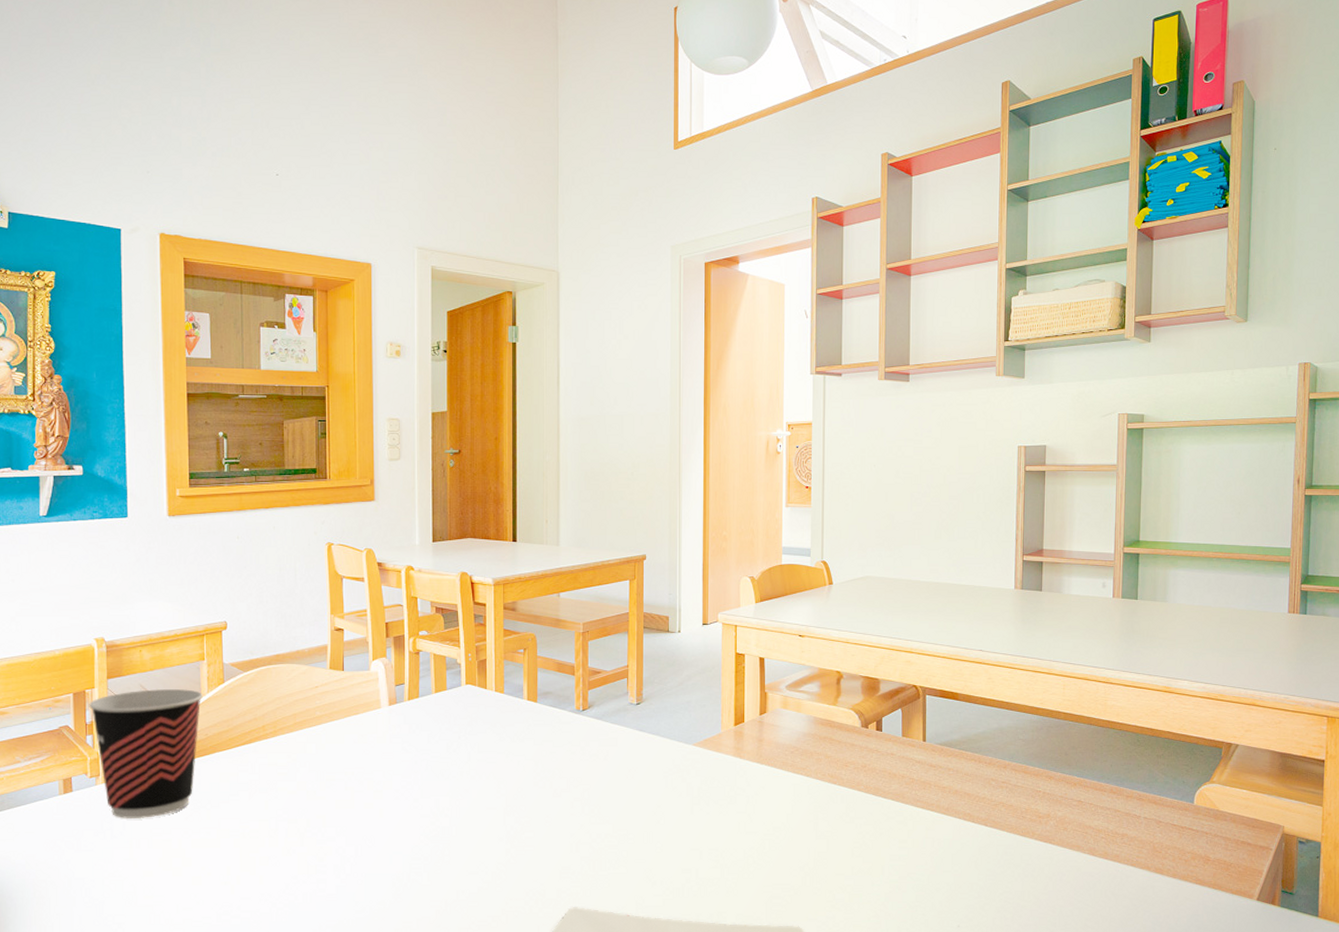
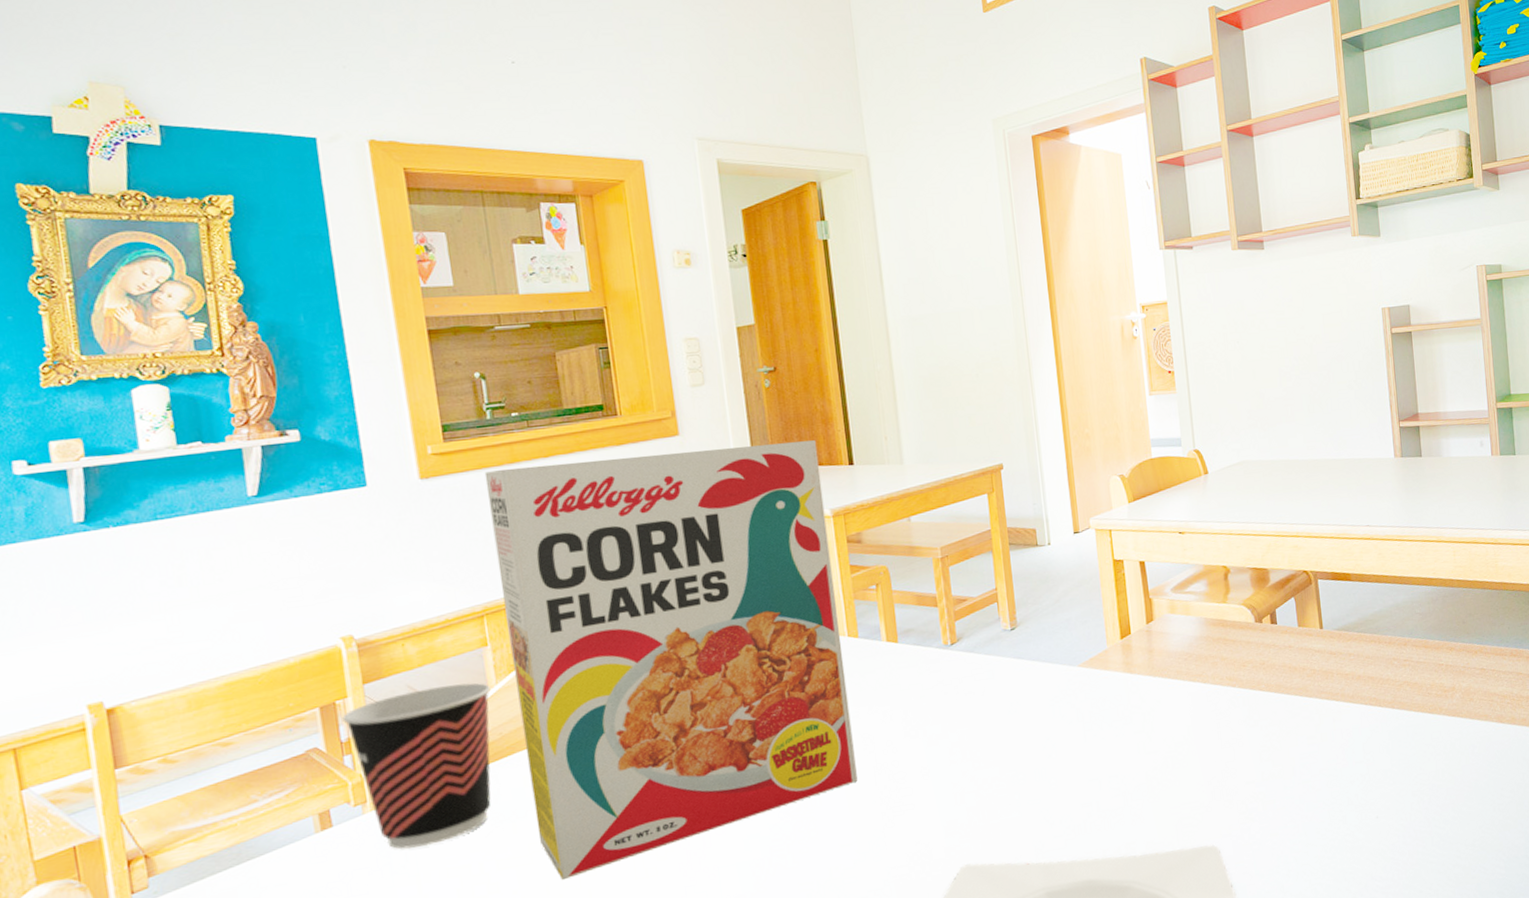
cereal box: none [217,514,489,865] -> present [484,440,858,881]

